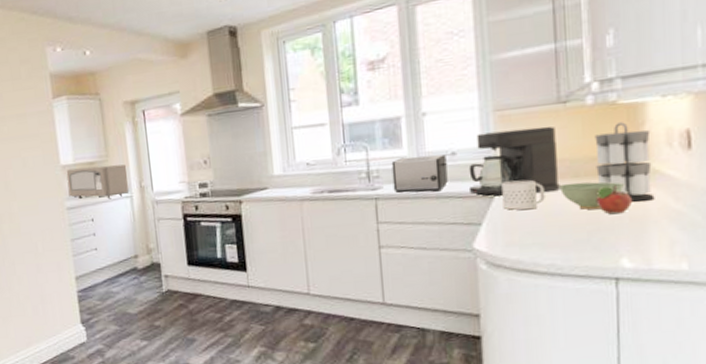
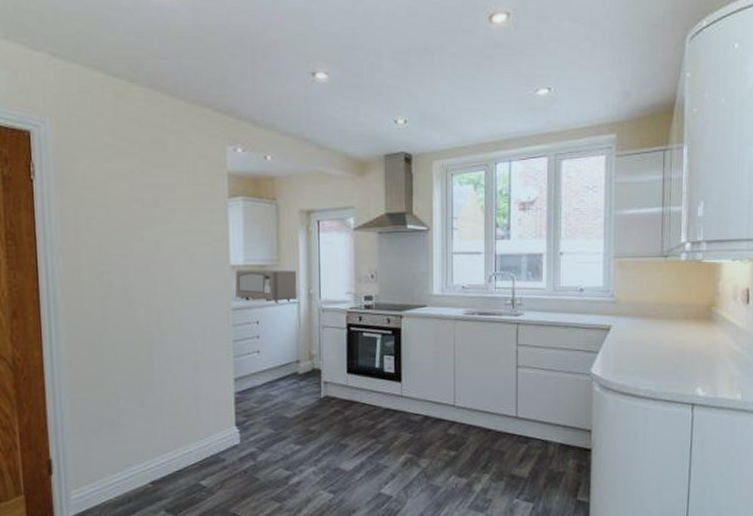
toaster: present [391,154,448,194] -> none [532,289,577,322]
coffee maker: present [468,126,560,196] -> none [591,274,658,329]
mug: present [501,180,545,211] -> none [615,317,647,343]
bowl: present [558,181,625,210] -> none [657,323,704,347]
spice rack: present [594,122,655,202] -> none [684,277,723,342]
fruit: present [596,185,633,214] -> none [682,327,708,352]

